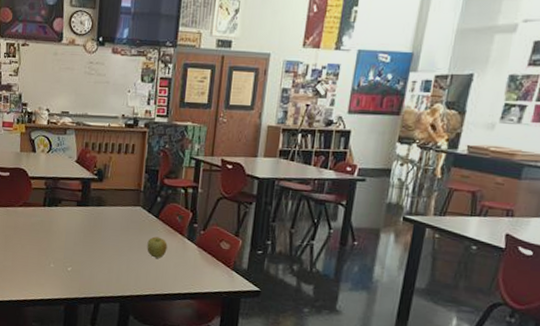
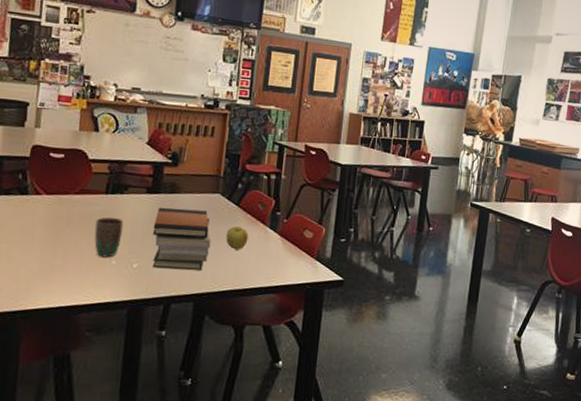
mug: none [35,226,59,261] -> present [94,217,124,258]
book stack: none [83,219,134,275] -> present [152,207,211,270]

